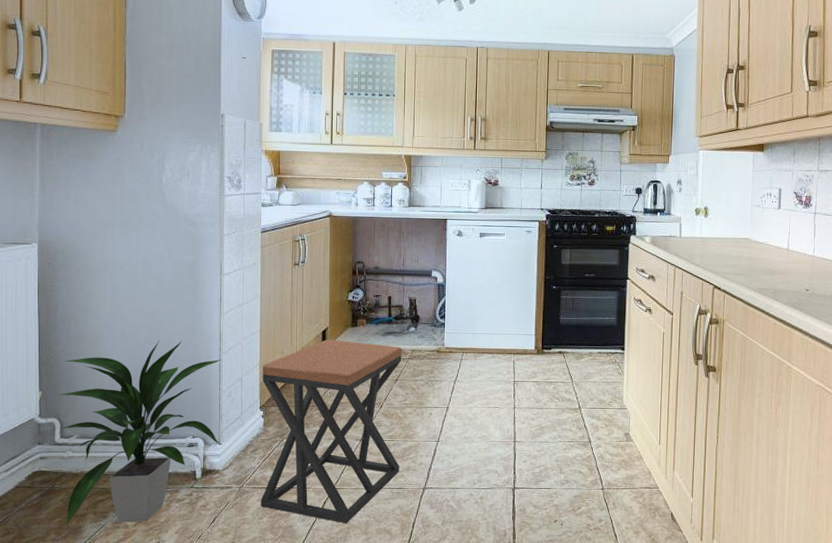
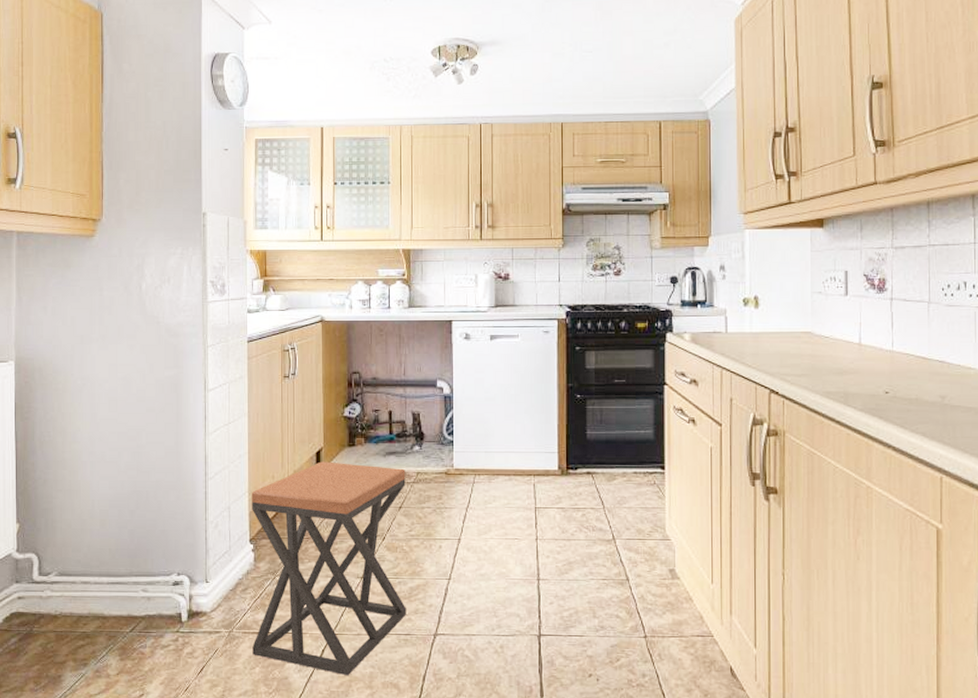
indoor plant: present [59,340,222,526] -> none [37,465,207,674]

